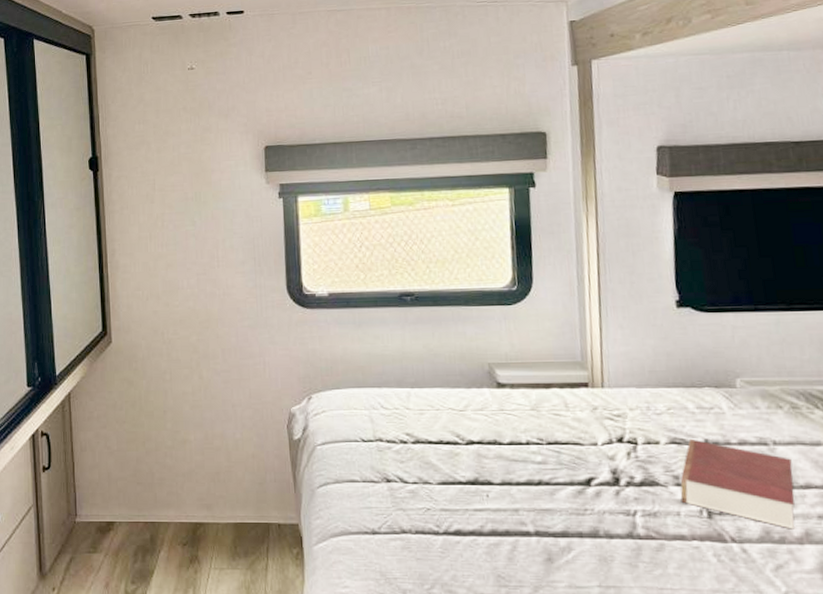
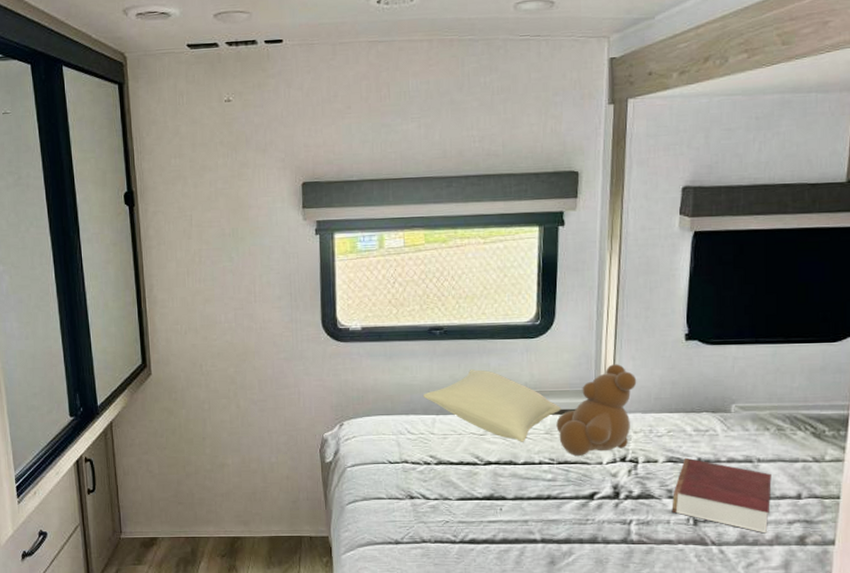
pillow: none [395,338,546,419] -> present [422,369,561,442]
teddy bear: none [542,333,628,435] -> present [556,364,637,456]

